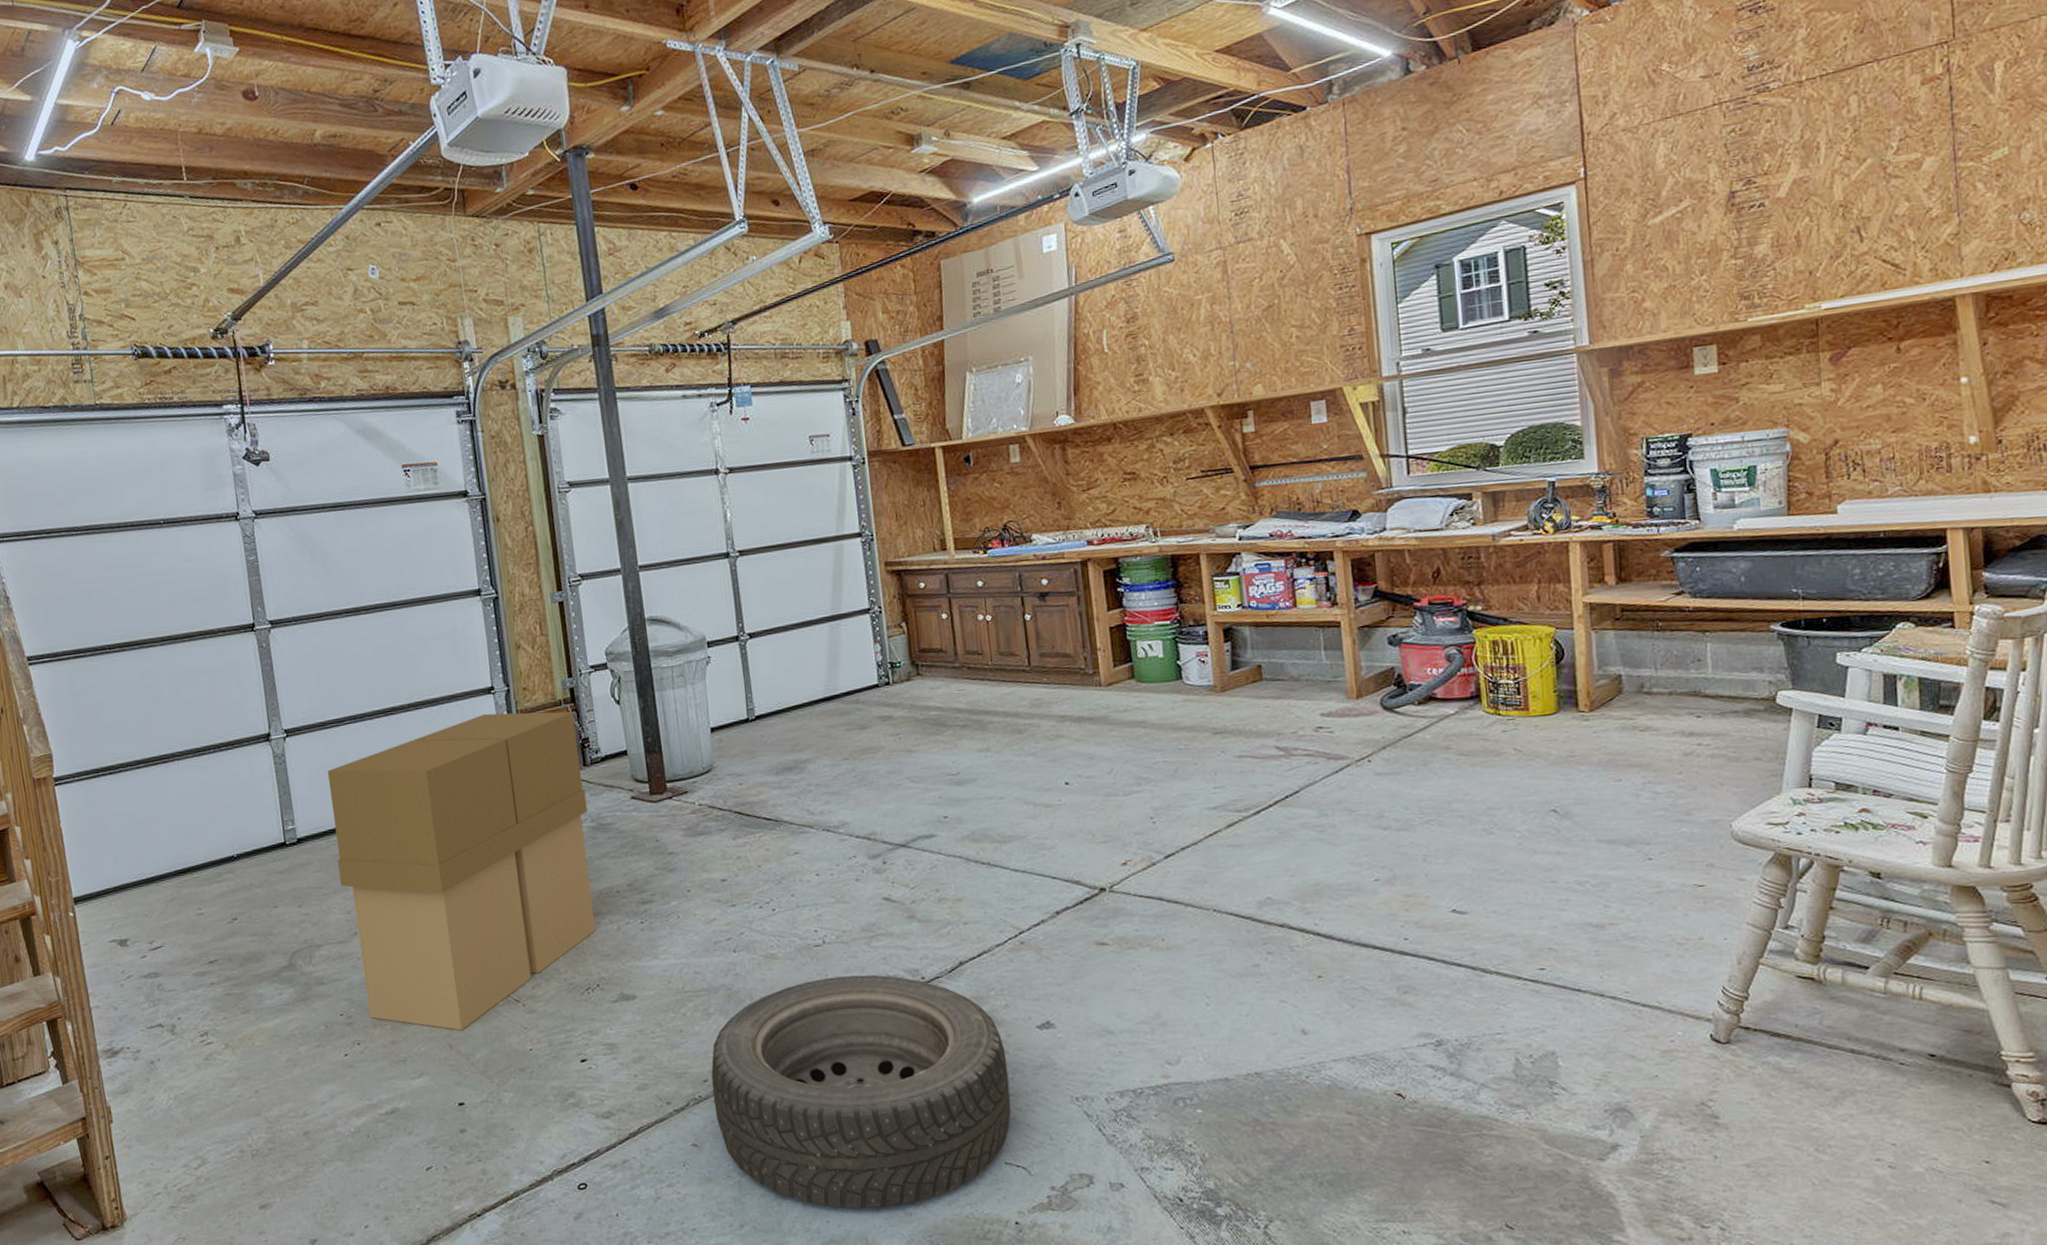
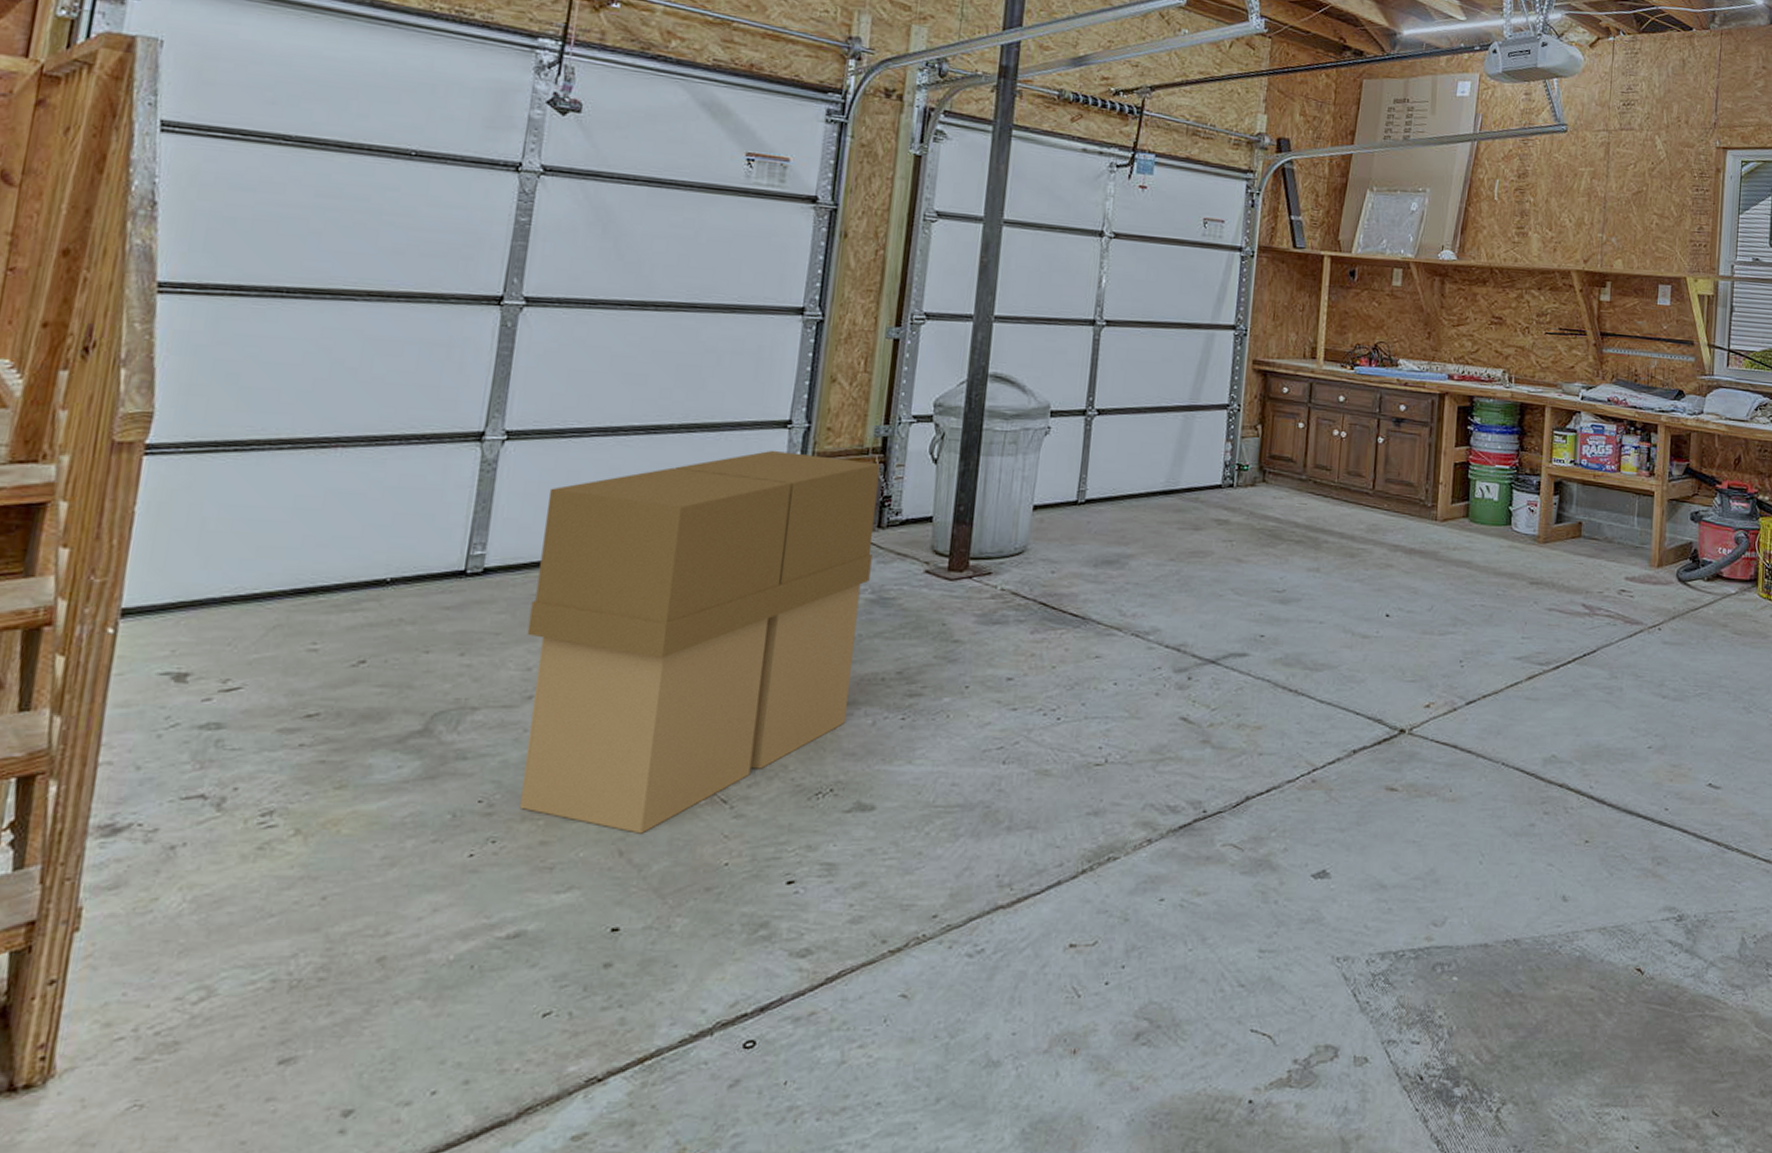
car tire: present [711,975,1011,1208] -> none [937,802,1275,1080]

